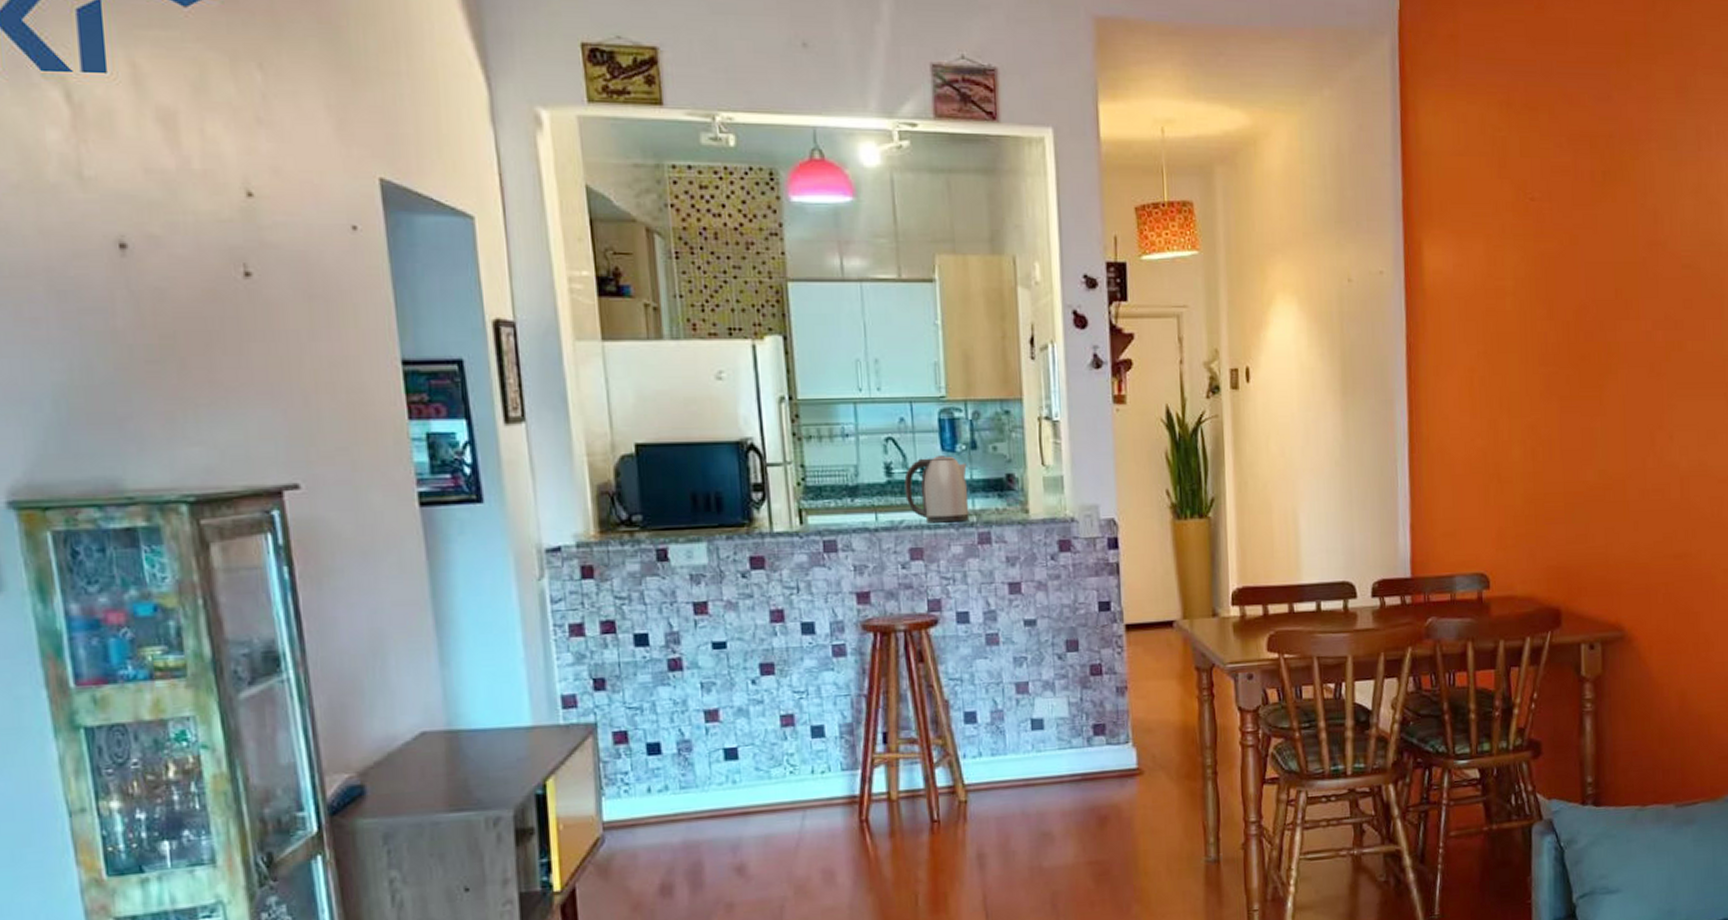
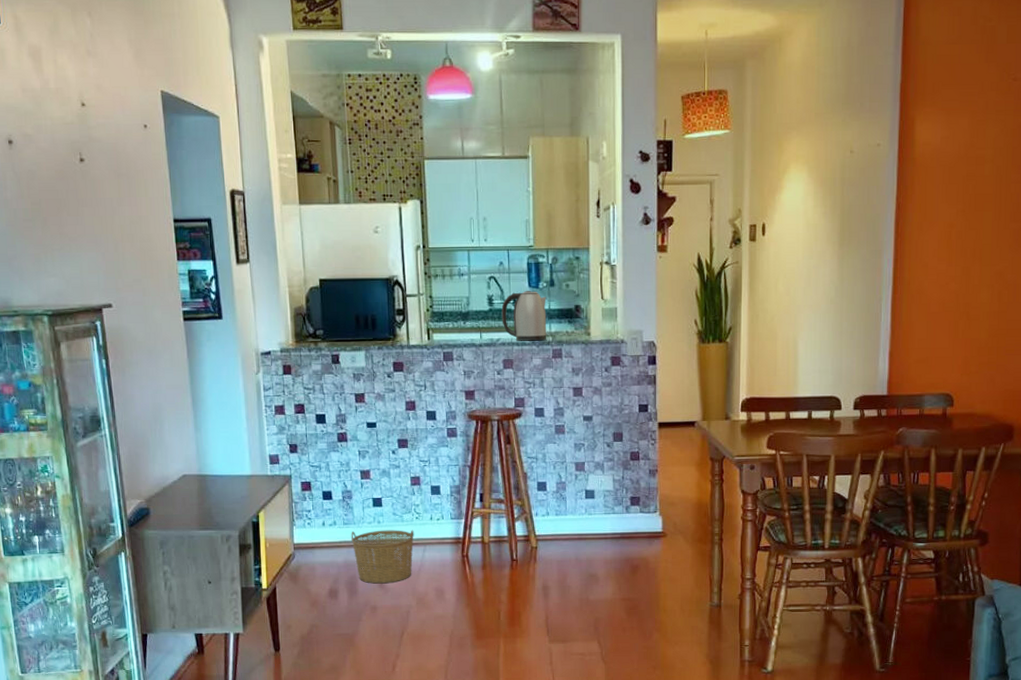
basket: none [692,789,788,871] -> present [351,529,414,584]

